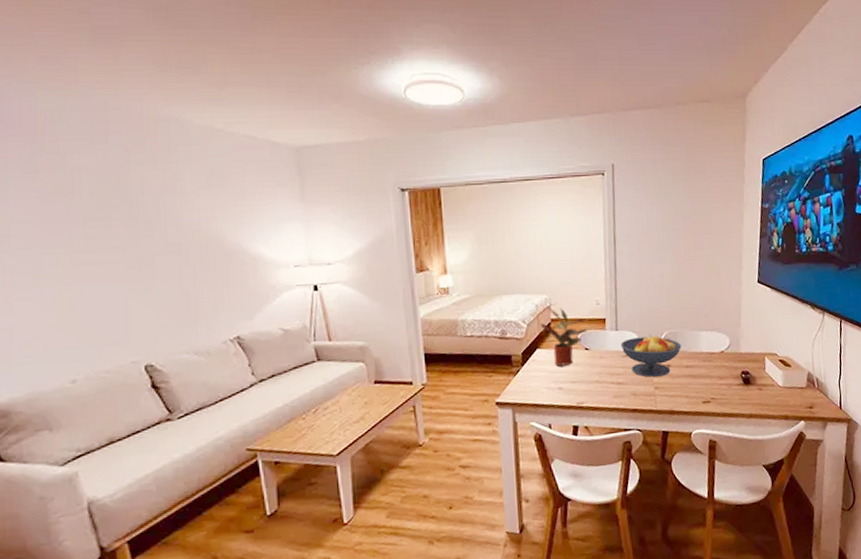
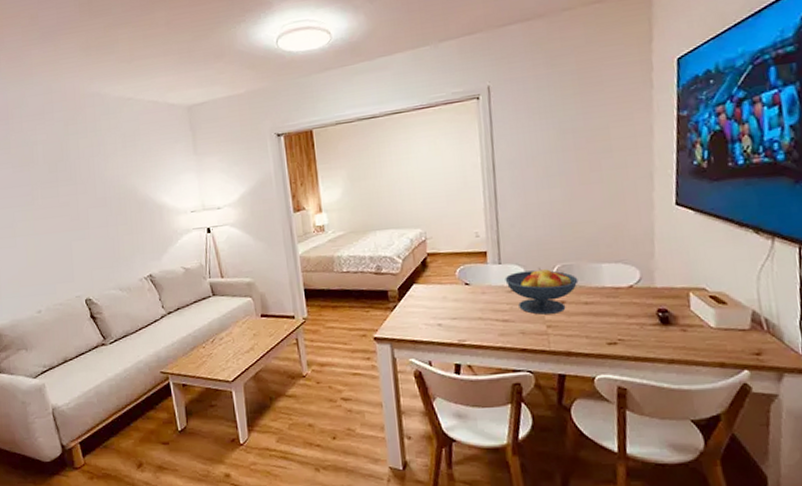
potted plant: present [540,307,588,366] -> none [416,241,467,302]

